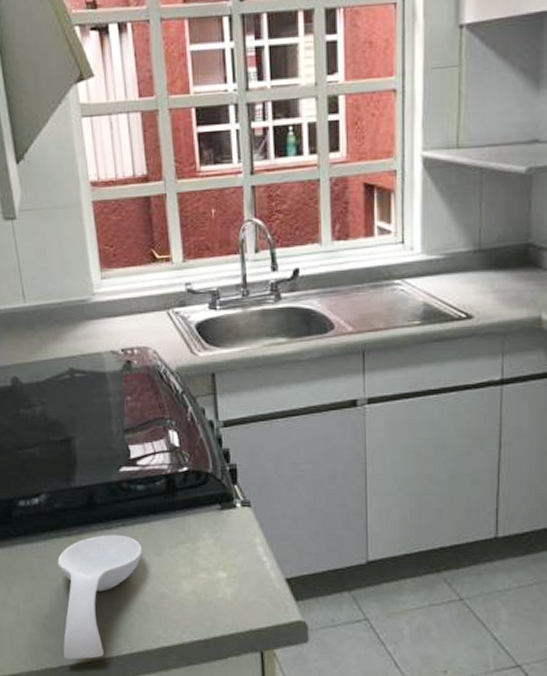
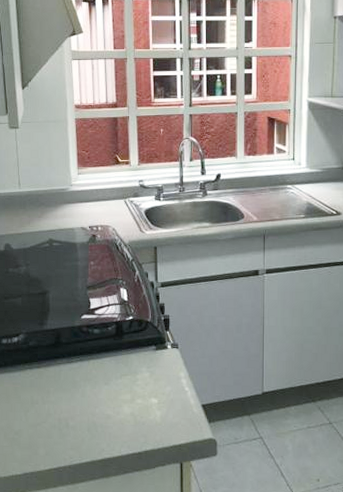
spoon rest: present [57,535,143,659] -> none [28,367,95,468]

